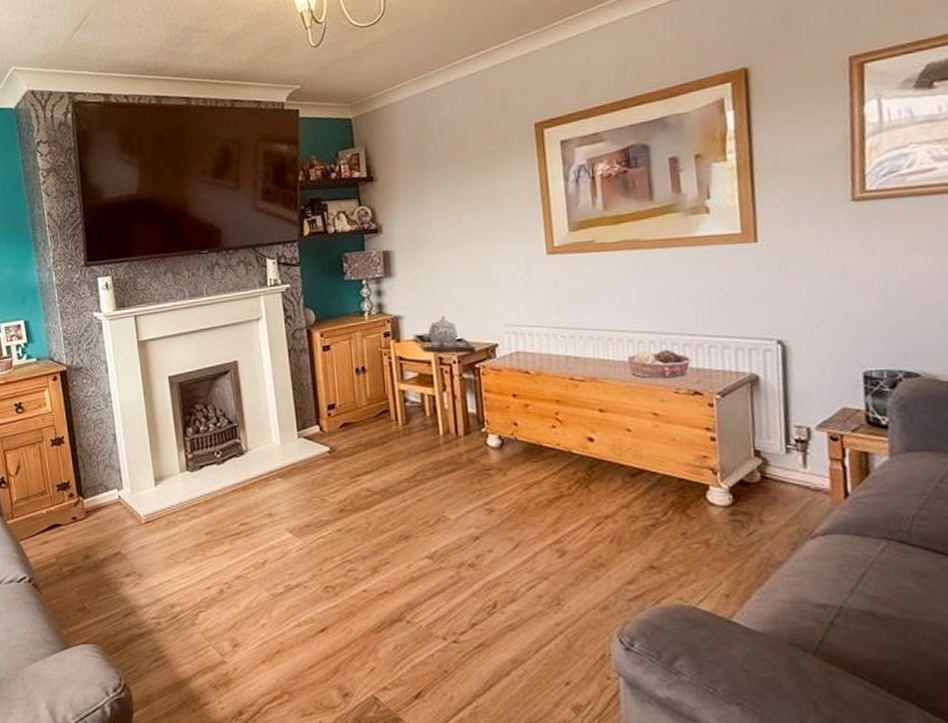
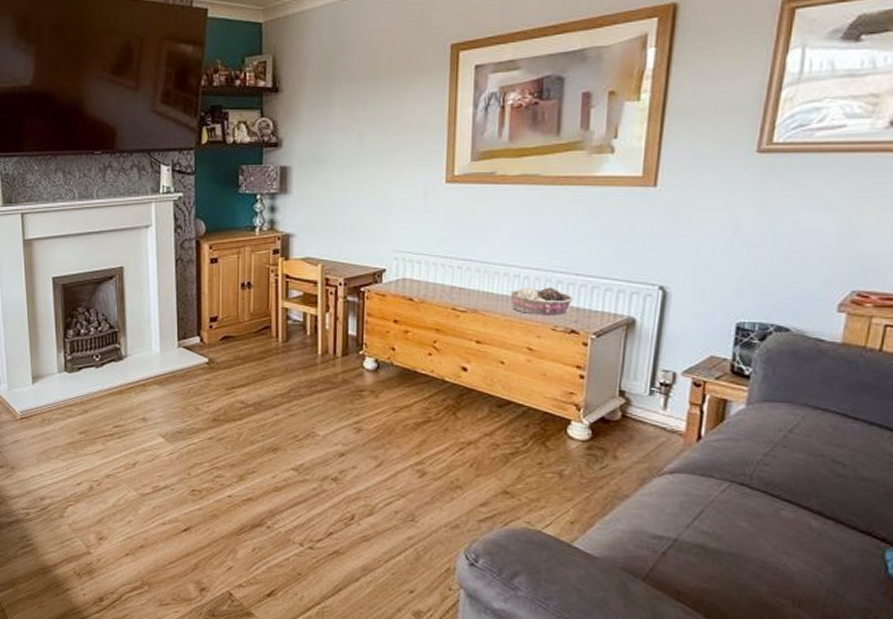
tea set: present [413,315,475,353] -> none [302,236,363,276]

